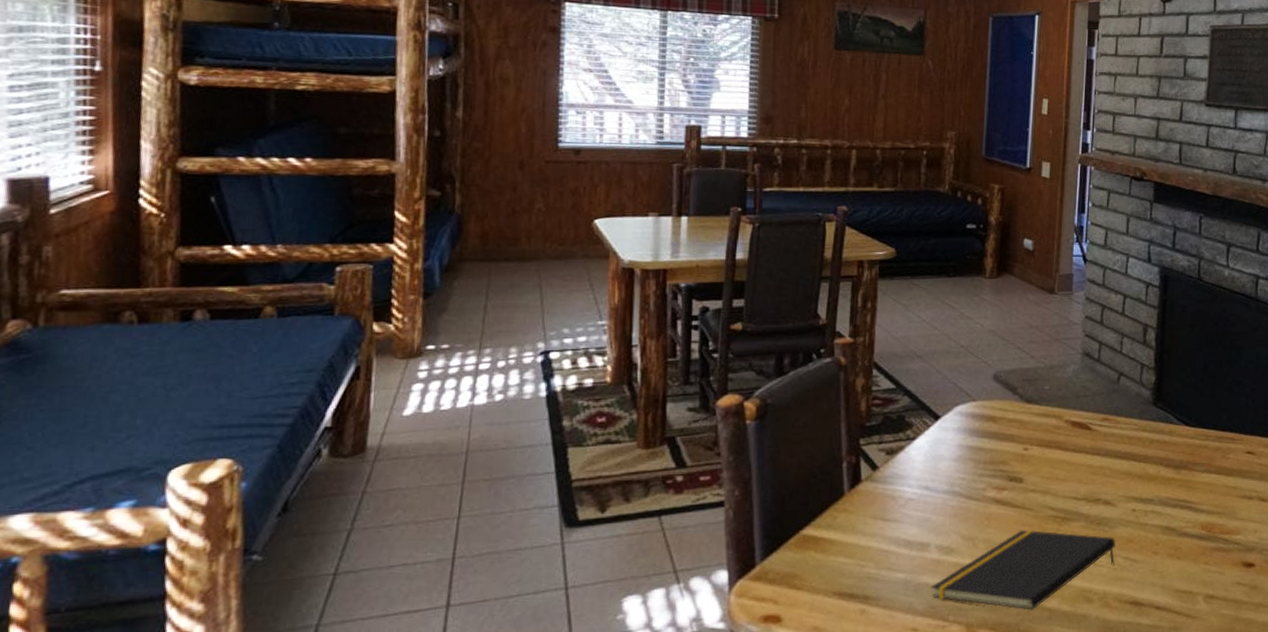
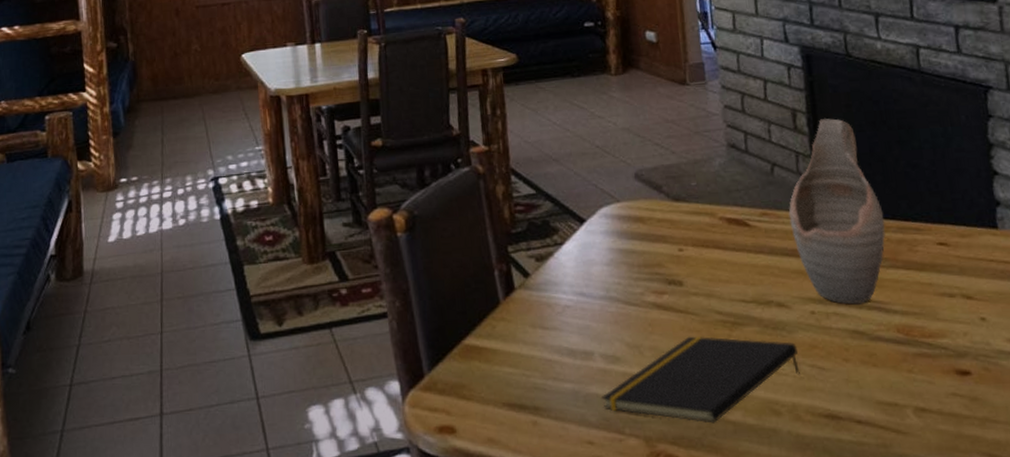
pitcher: none [1126,335,1207,503] -> present [788,118,886,304]

